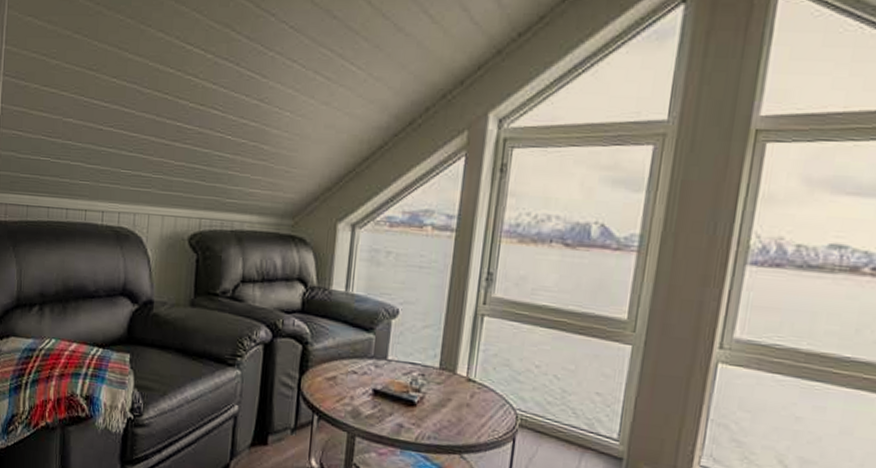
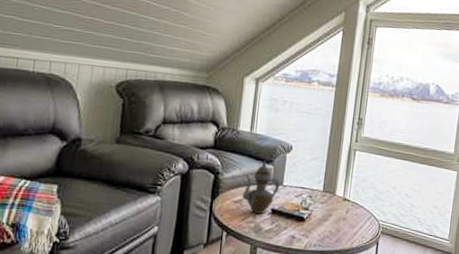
teapot: none [336,327,384,396] -> present [242,160,281,215]

